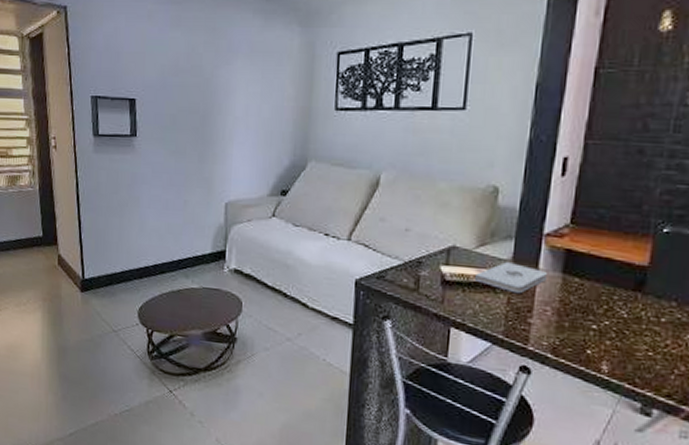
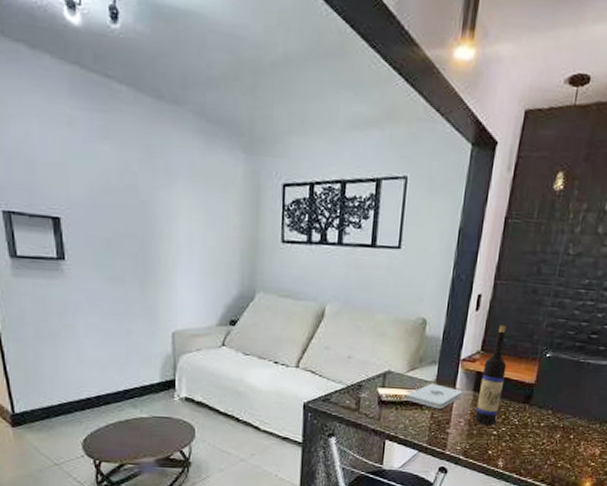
wine bottle: none [566,193,607,317] -> present [475,325,507,425]

